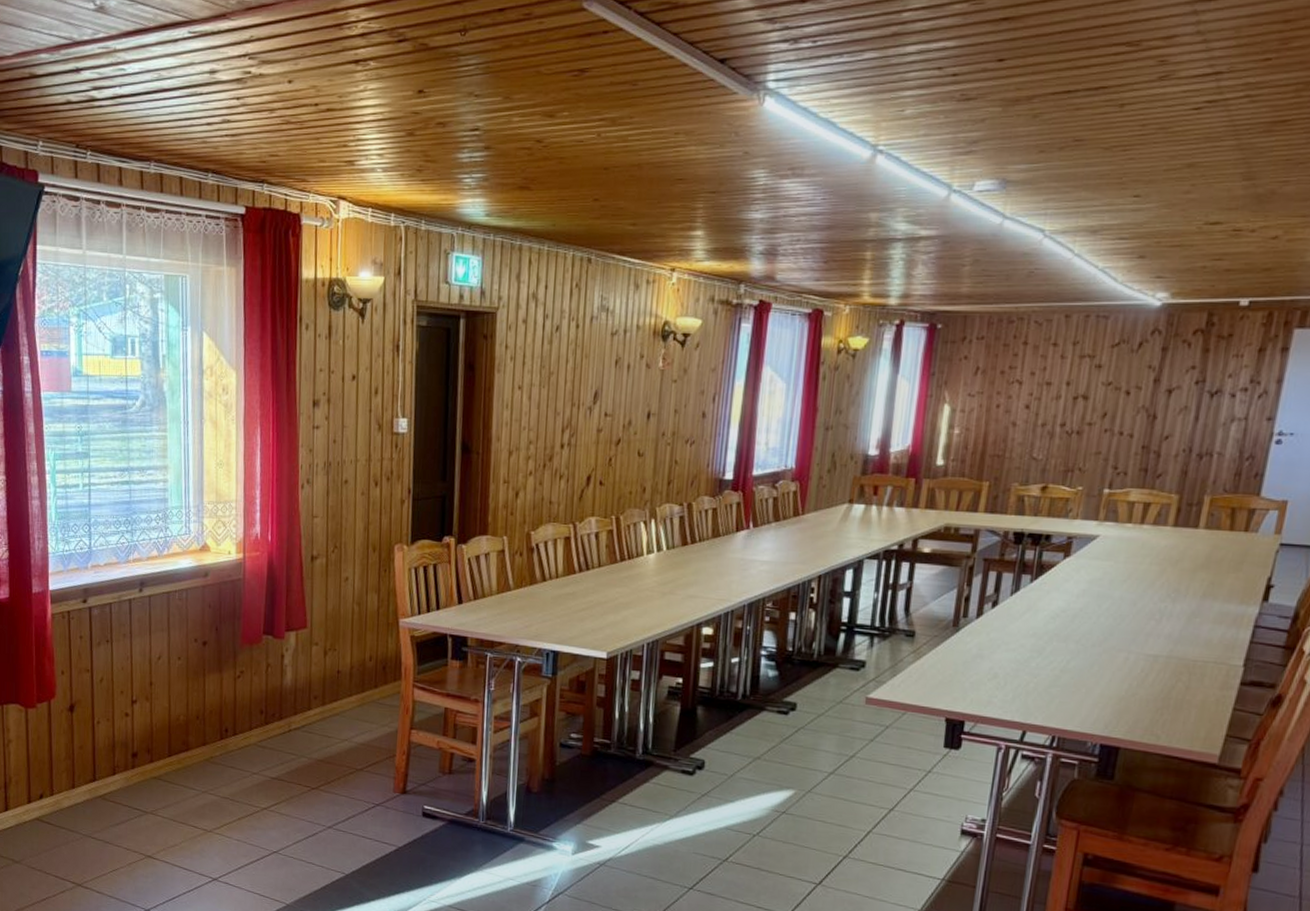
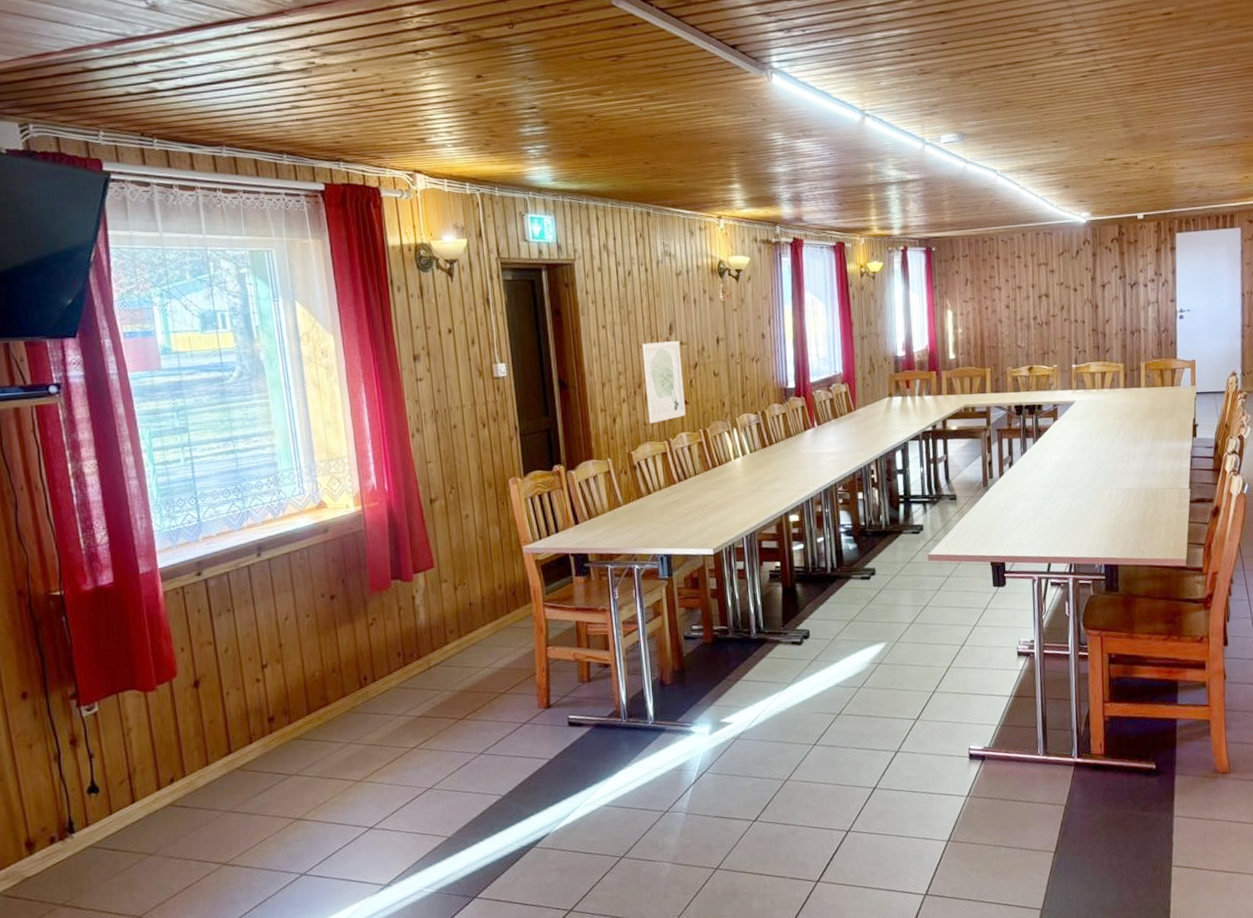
wall art: none [555,410,604,503] -> present [642,341,686,424]

